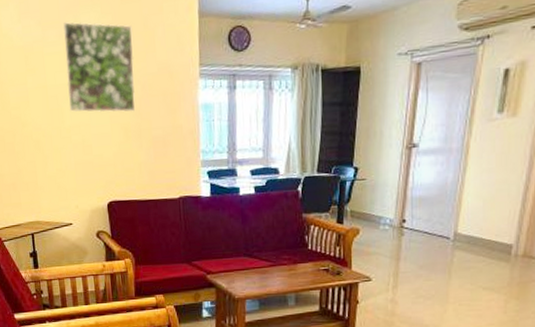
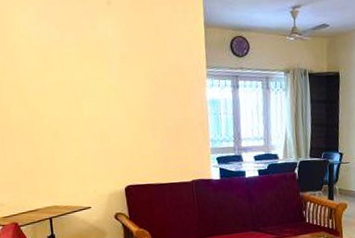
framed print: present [62,22,136,113] -> none [80,26,150,106]

